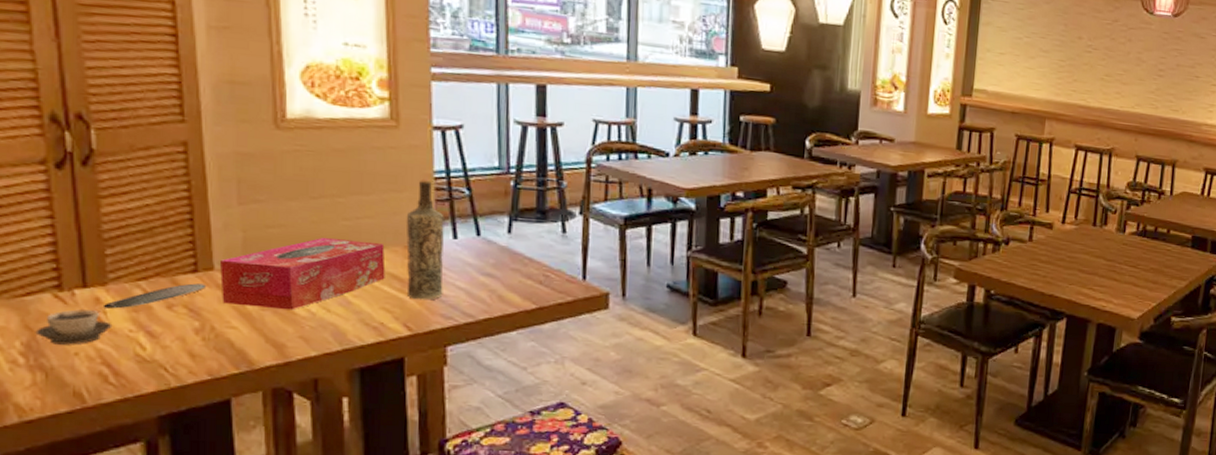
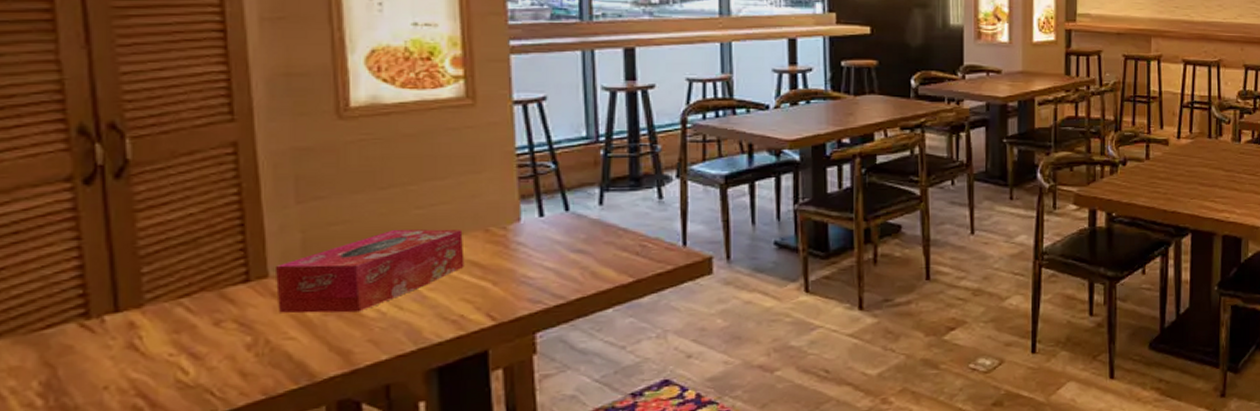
cup: present [35,309,113,345] -> none [56,336,149,380]
oval tray: present [102,283,205,309] -> none [137,294,259,333]
bottle: present [406,178,444,300] -> none [486,156,530,286]

